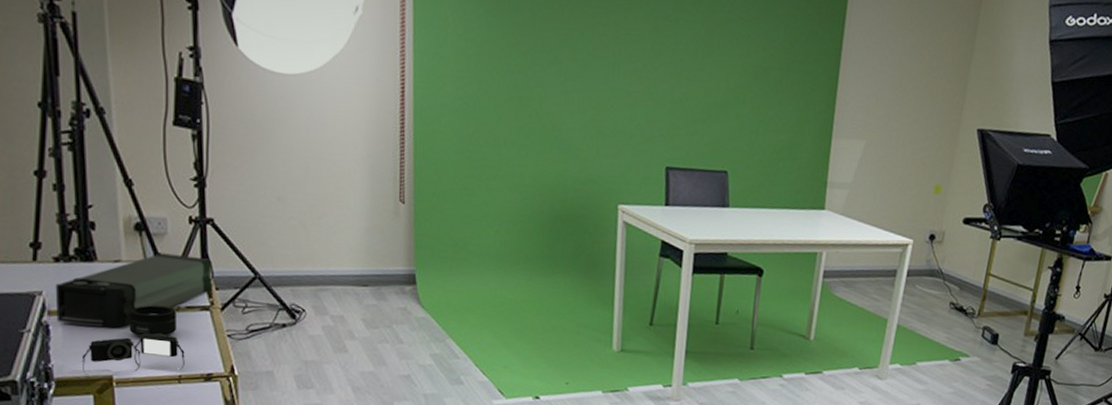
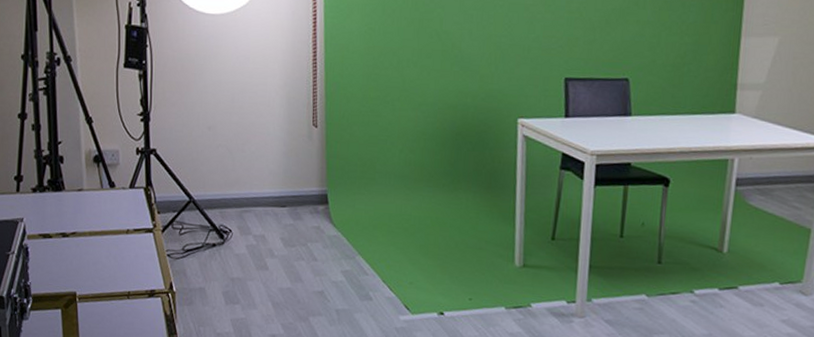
battery pack: present [55,253,213,328] -> none [33,181,155,250]
camera: present [81,333,185,376] -> none [52,253,133,293]
camera lens: present [129,305,177,337] -> none [89,228,127,258]

